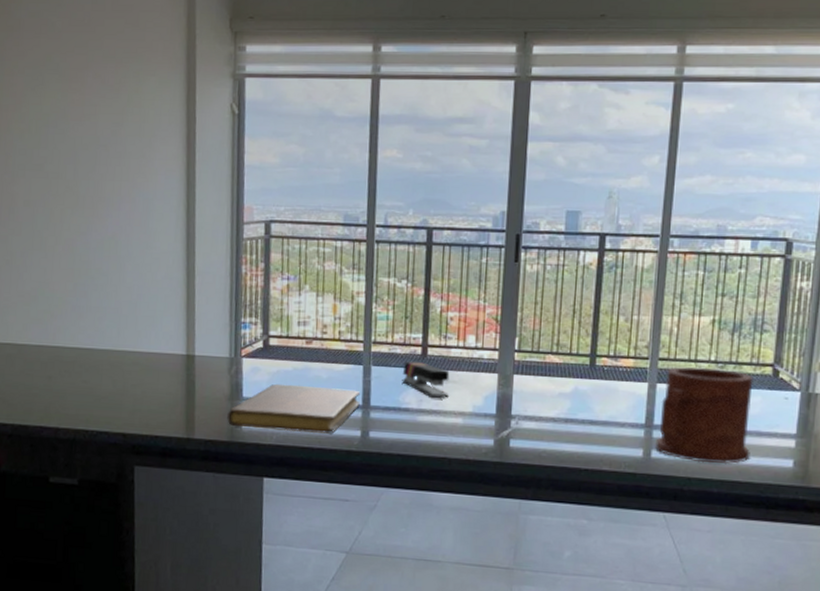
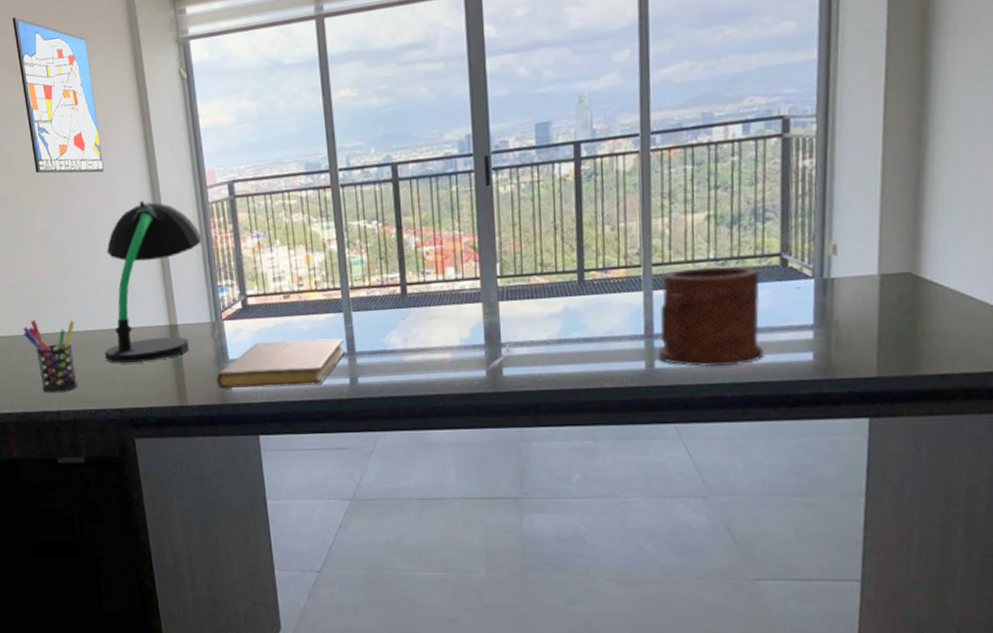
pen holder: none [31,331,88,408] -> present [22,320,79,393]
wall art: none [67,25,142,192] -> present [12,17,104,174]
desk lamp: none [114,227,232,389] -> present [104,201,202,363]
stapler: present [402,361,450,399] -> none [384,301,434,337]

